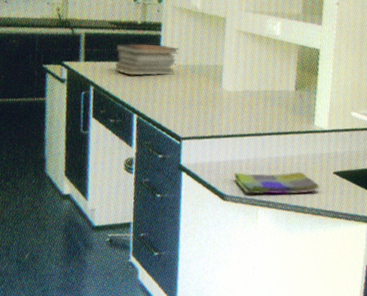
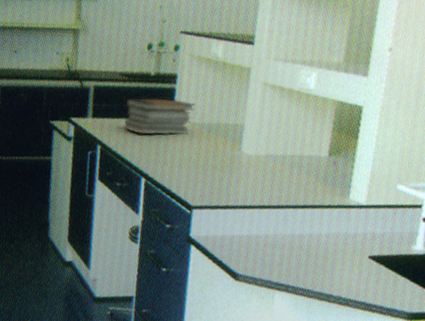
dish towel: present [234,171,321,194] -> none [249,249,352,279]

